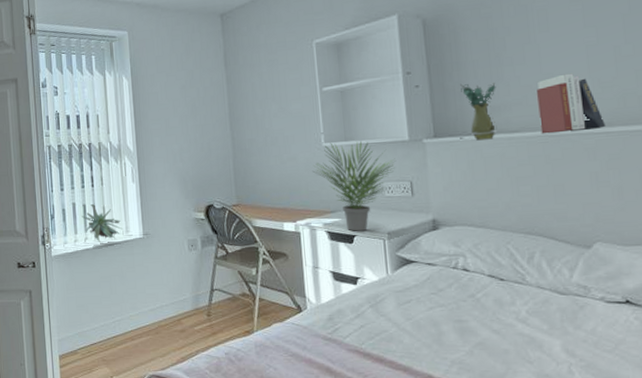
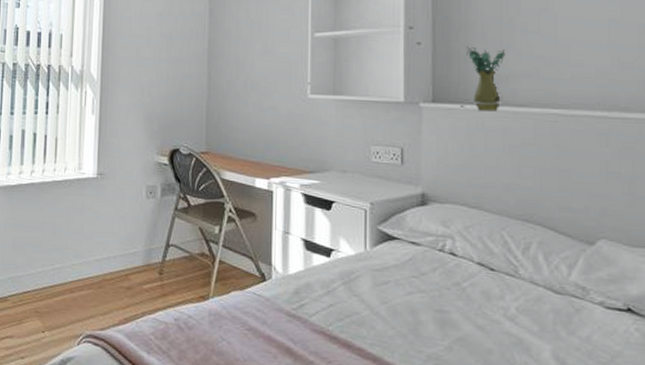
plant: present [82,203,123,244] -> none [30,133,76,180]
potted plant: present [312,140,395,232] -> none [293,95,387,198]
books: present [536,73,607,134] -> none [549,48,623,114]

